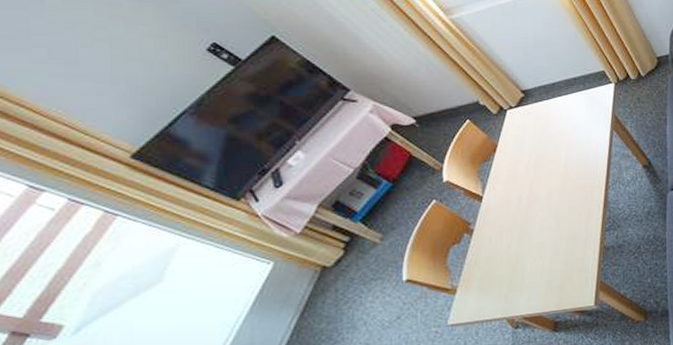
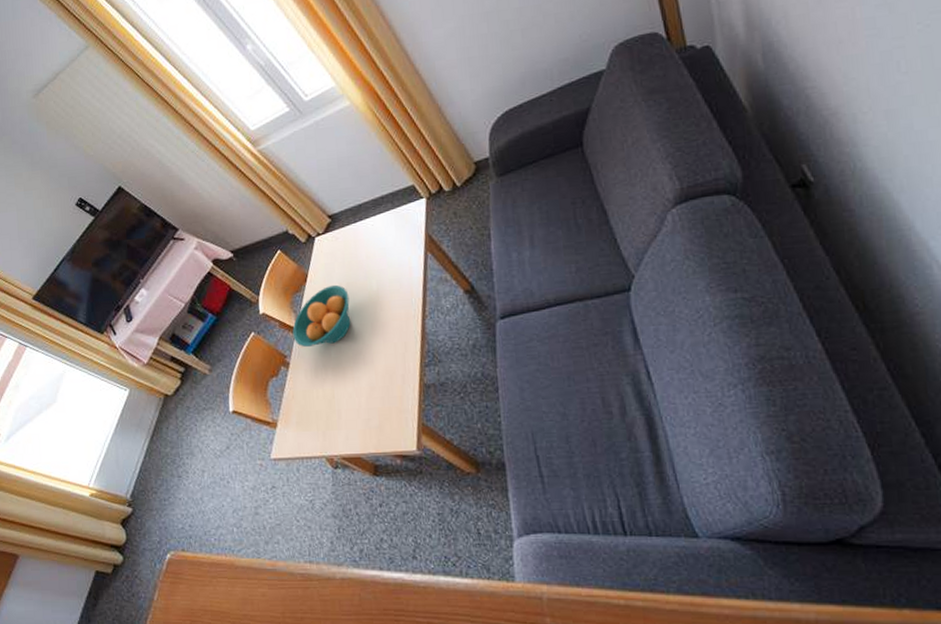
fruit bowl: none [478,156,539,214] -> present [292,284,351,347]

